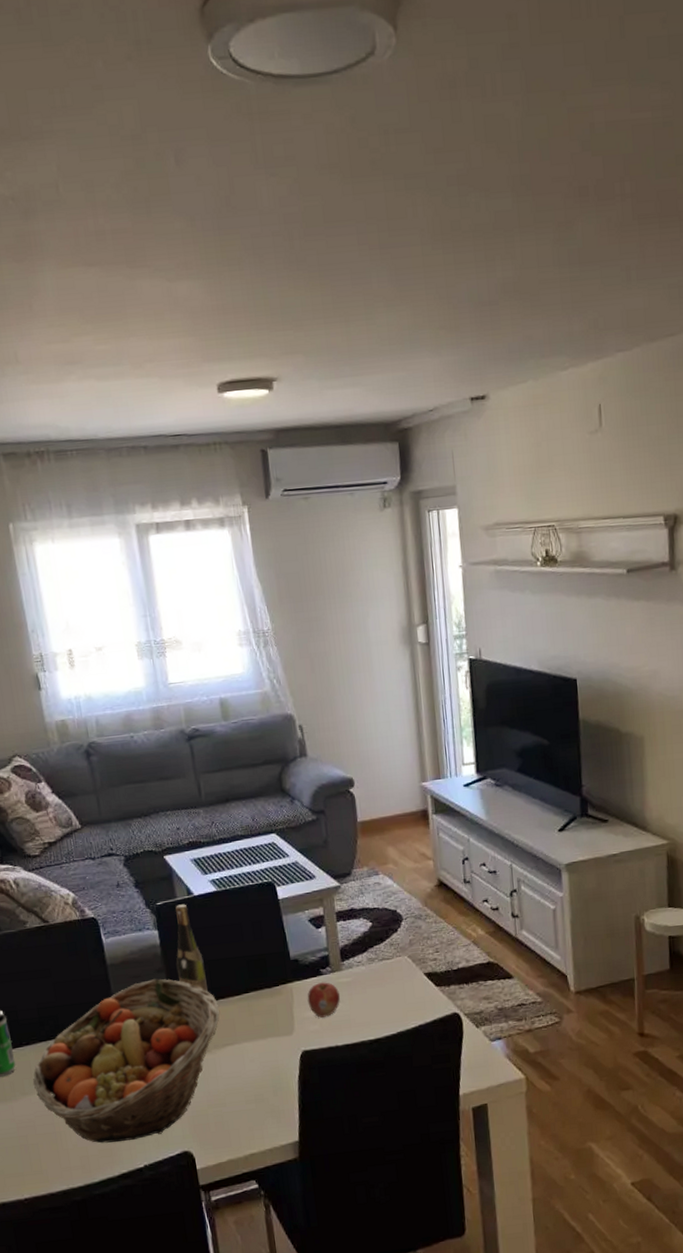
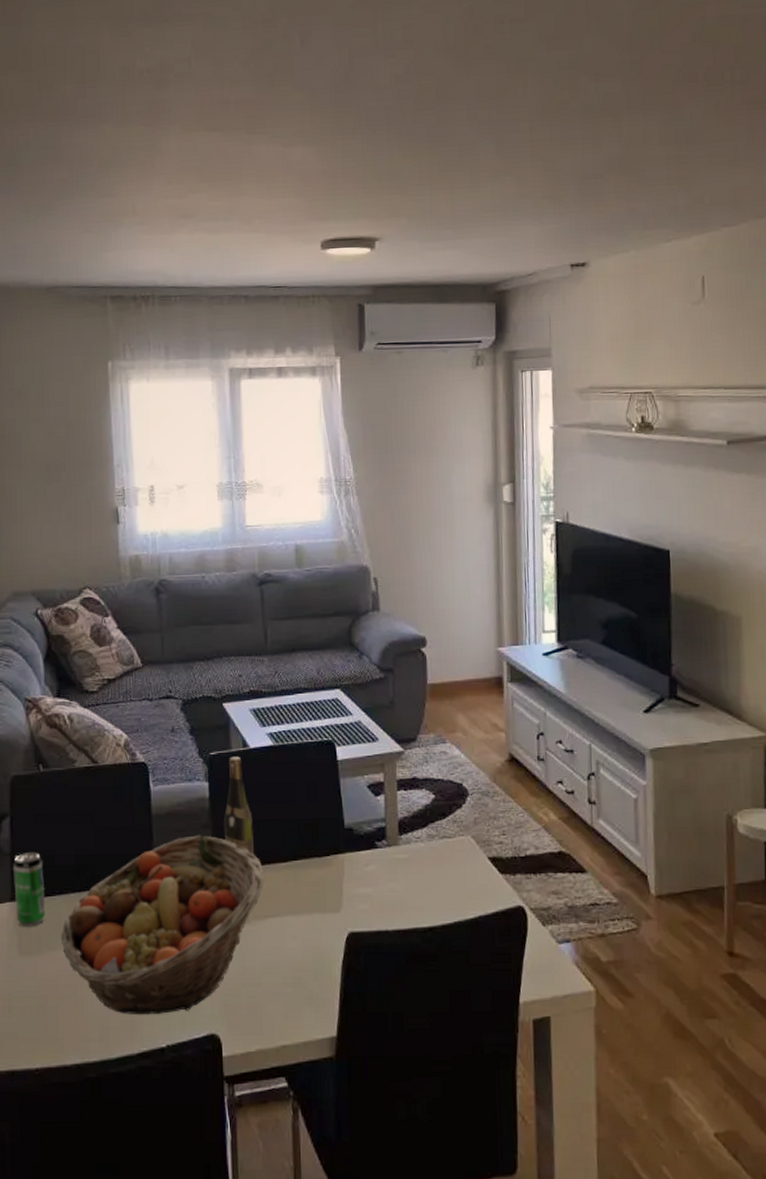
fruit: present [307,981,341,1018] -> none [359,855,395,896]

